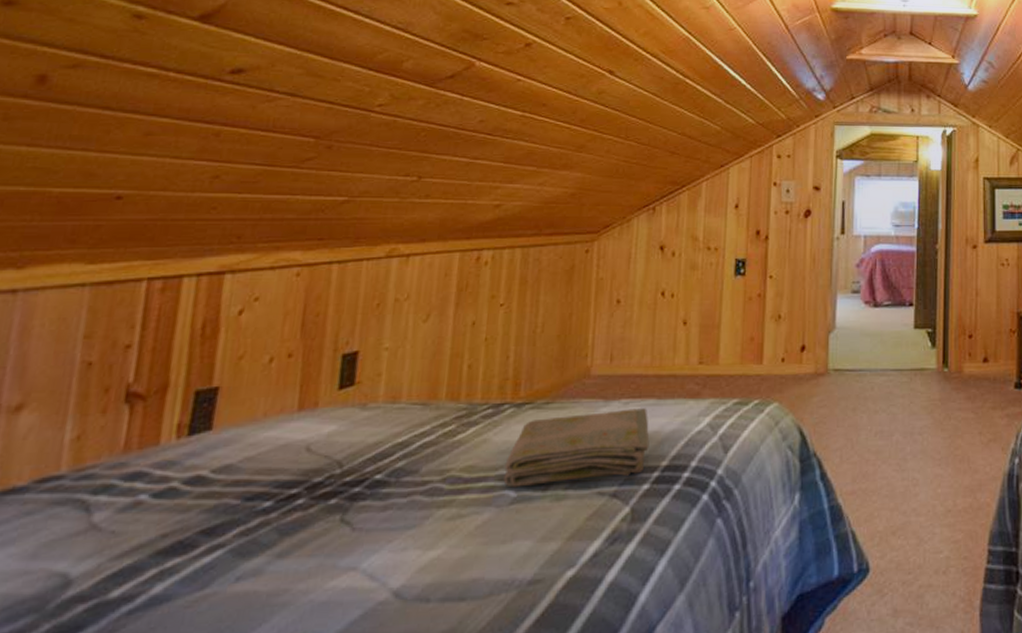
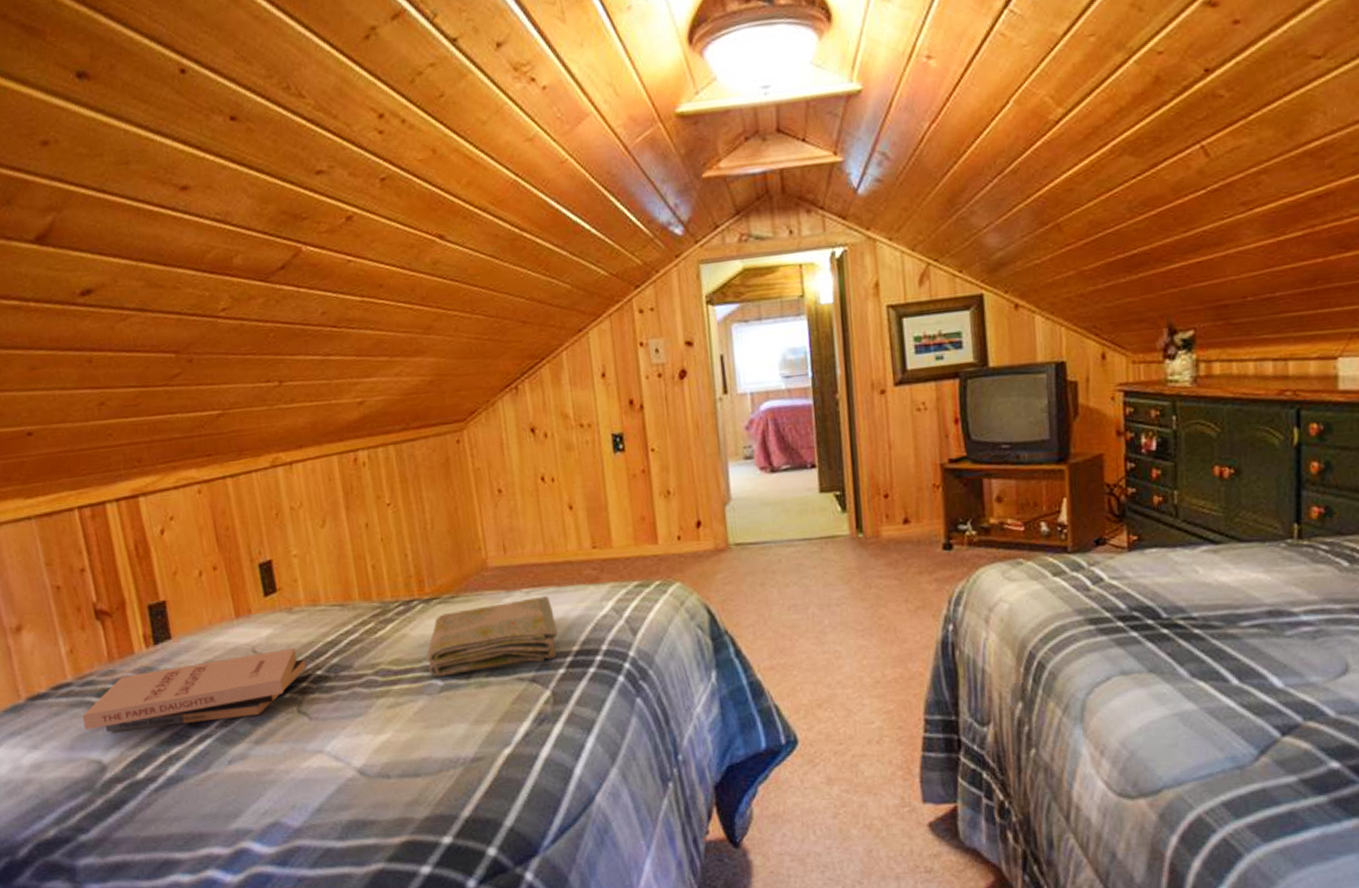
books: none [60,447,366,538] -> present [82,647,307,732]

